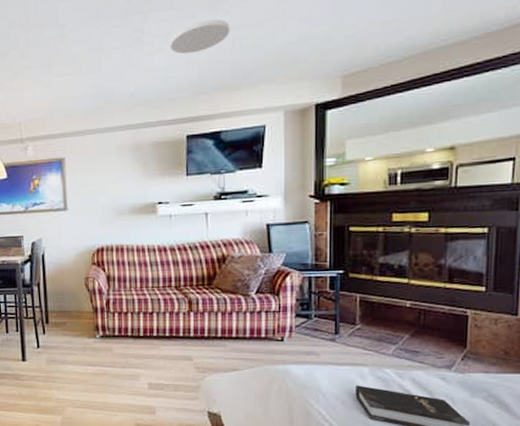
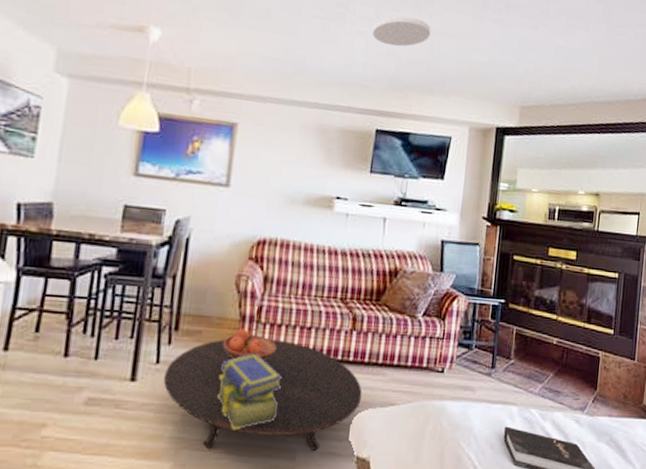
table: none [45,324,206,408] -> present [164,339,362,452]
fruit bowl: none [83,318,126,341] -> present [222,328,277,361]
stack of books: none [84,336,135,393] -> present [216,353,282,430]

